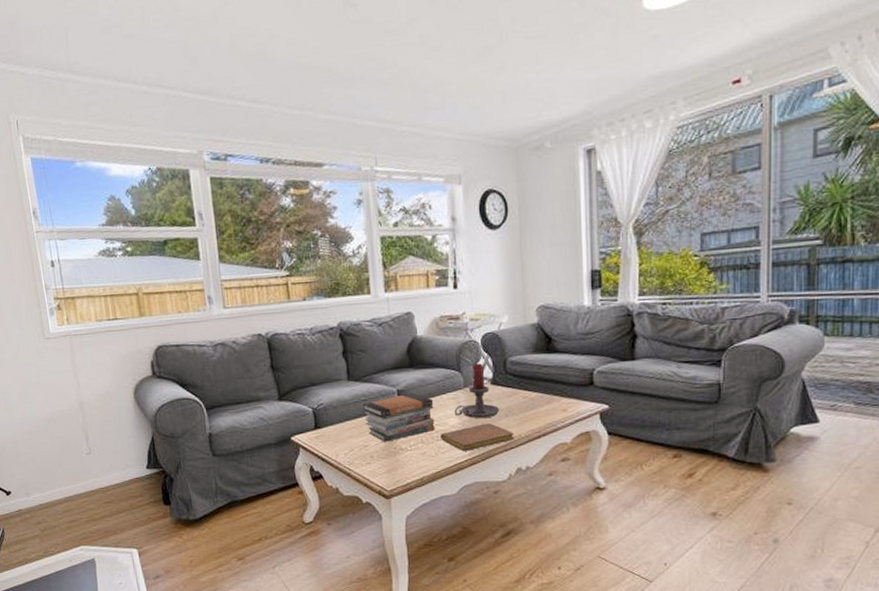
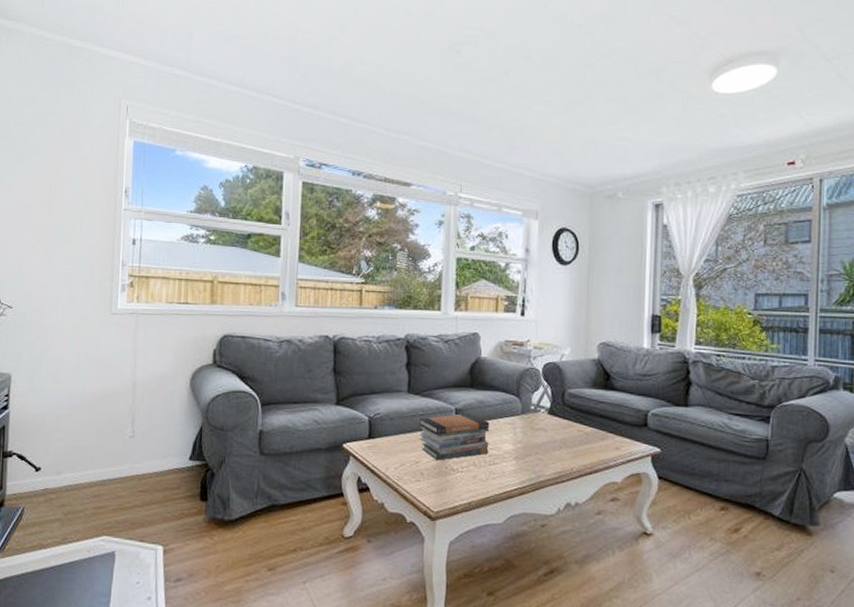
notebook: present [441,423,515,451] -> none [493,453,567,480]
candle holder: present [454,362,500,419] -> none [509,390,555,448]

